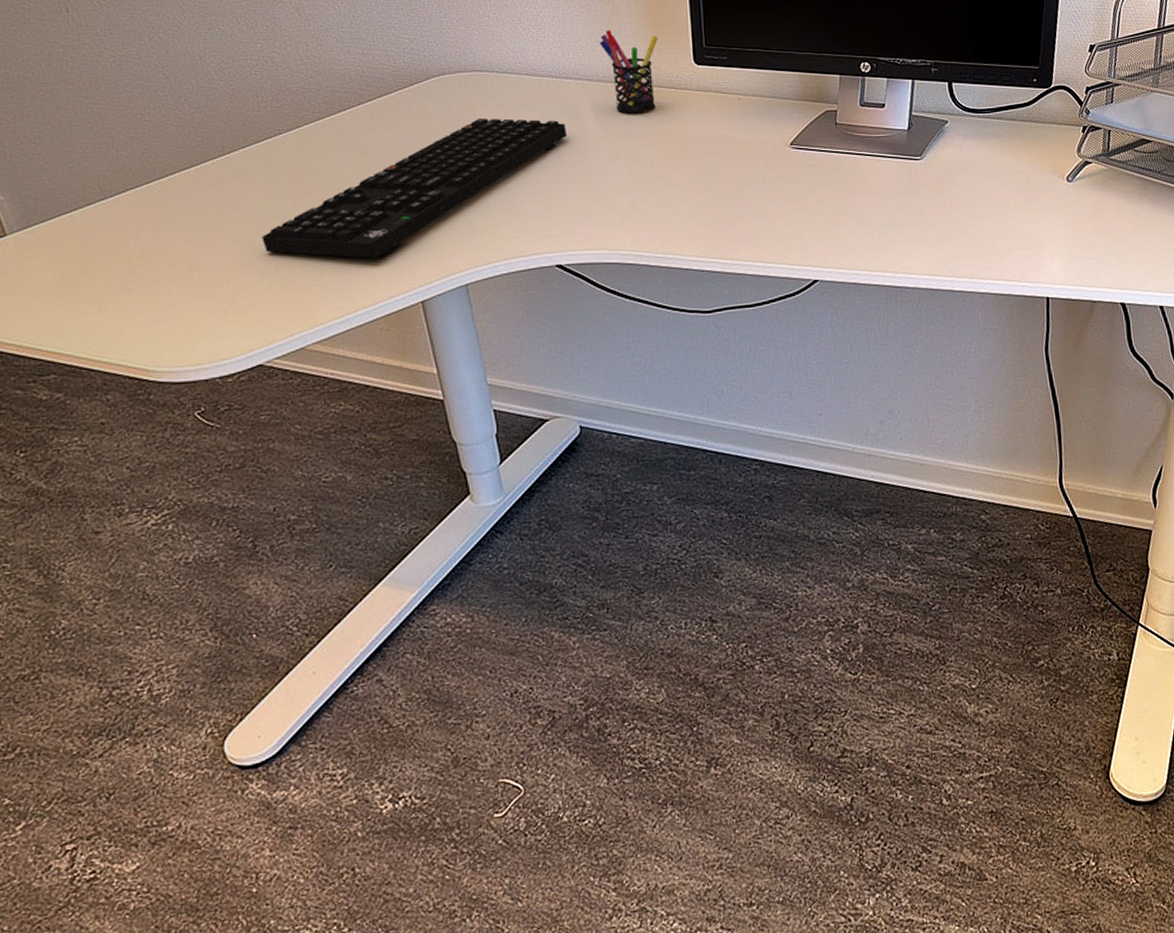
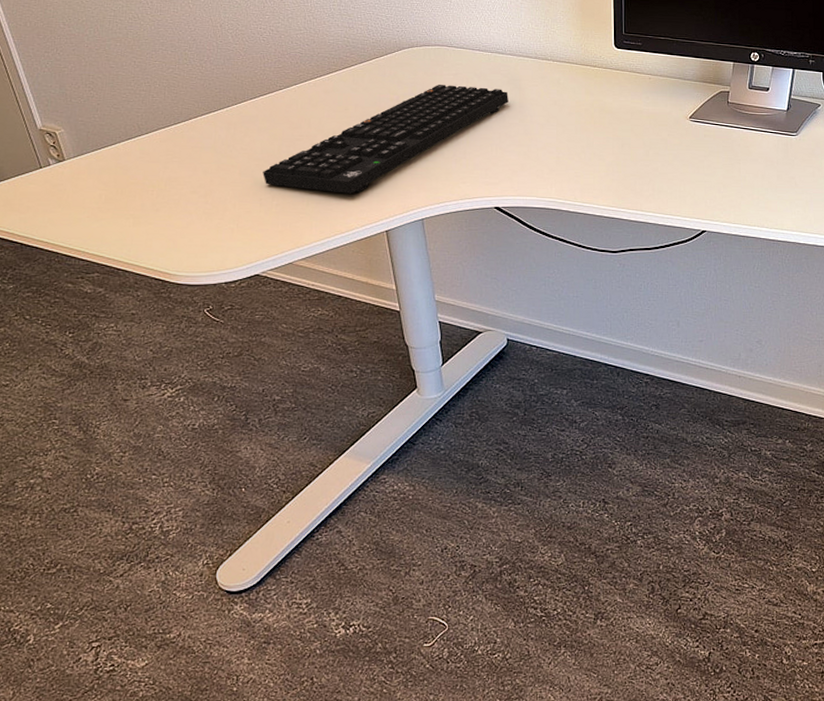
pen holder: present [600,29,658,114] -> none [539,16,586,87]

